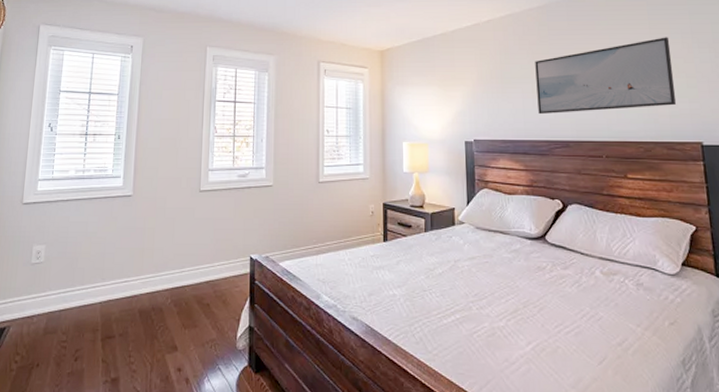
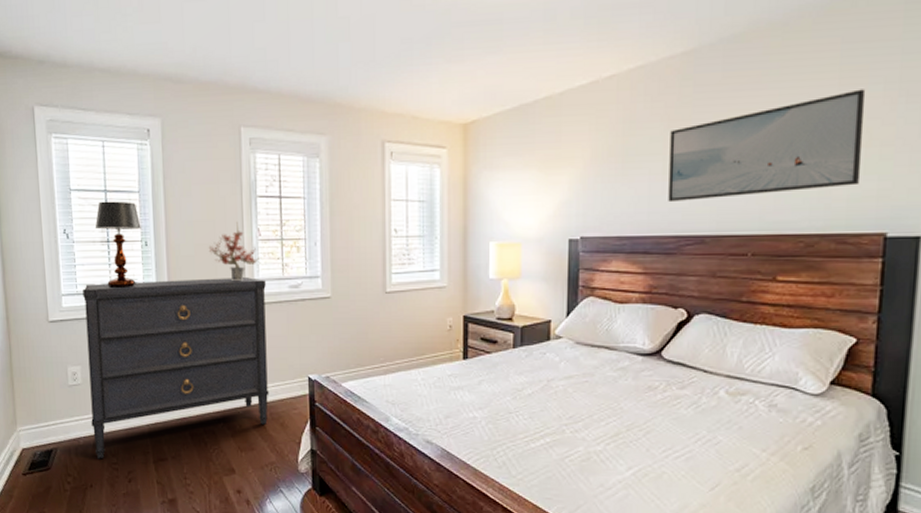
dresser: none [47,167,218,337] -> present [83,277,269,459]
table lamp: none [76,101,117,174] -> present [94,201,141,288]
potted plant: none [171,121,217,171] -> present [208,222,262,282]

